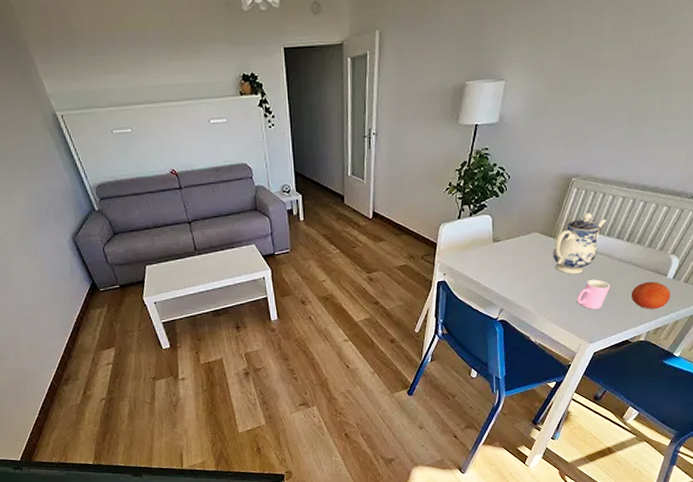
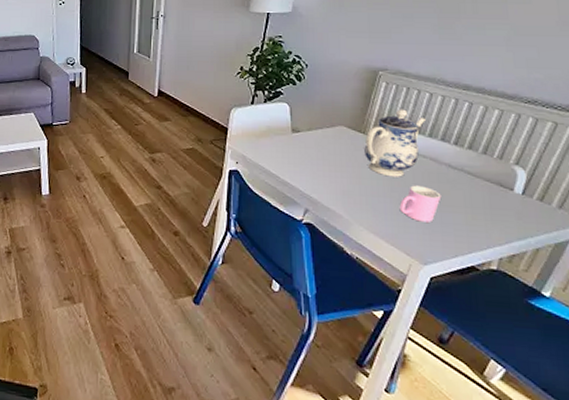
fruit: present [631,281,671,309] -> none [470,195,524,230]

